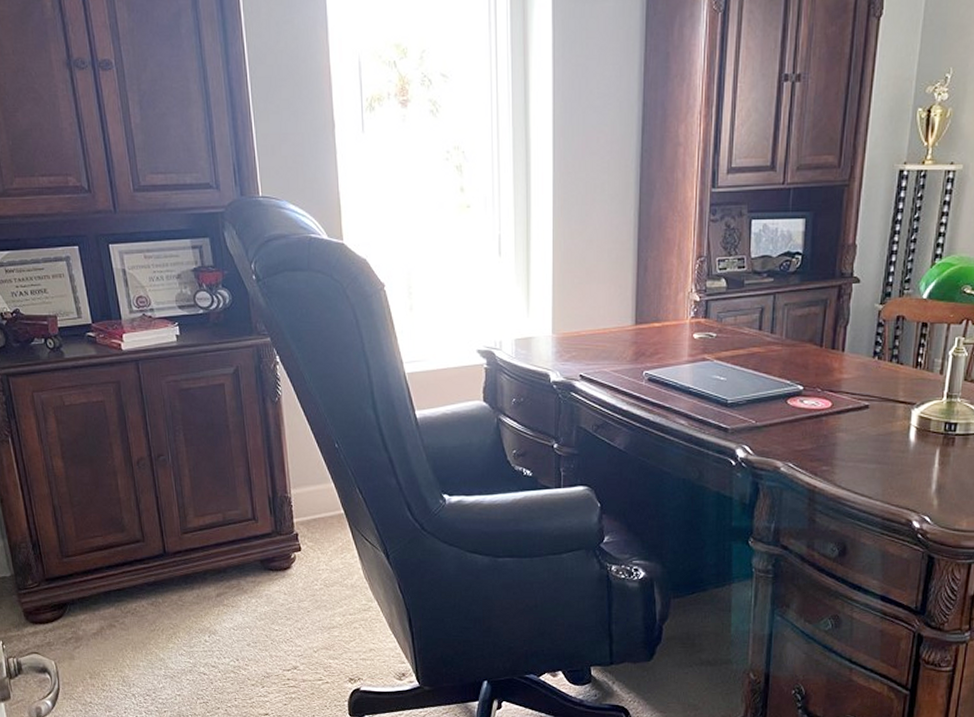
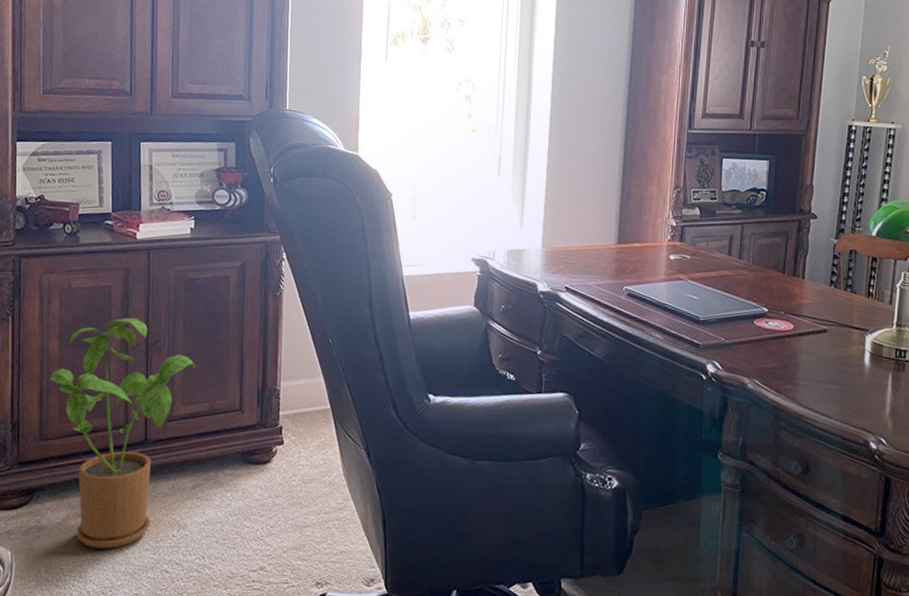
house plant: none [60,432,203,656] -> present [49,317,196,549]

